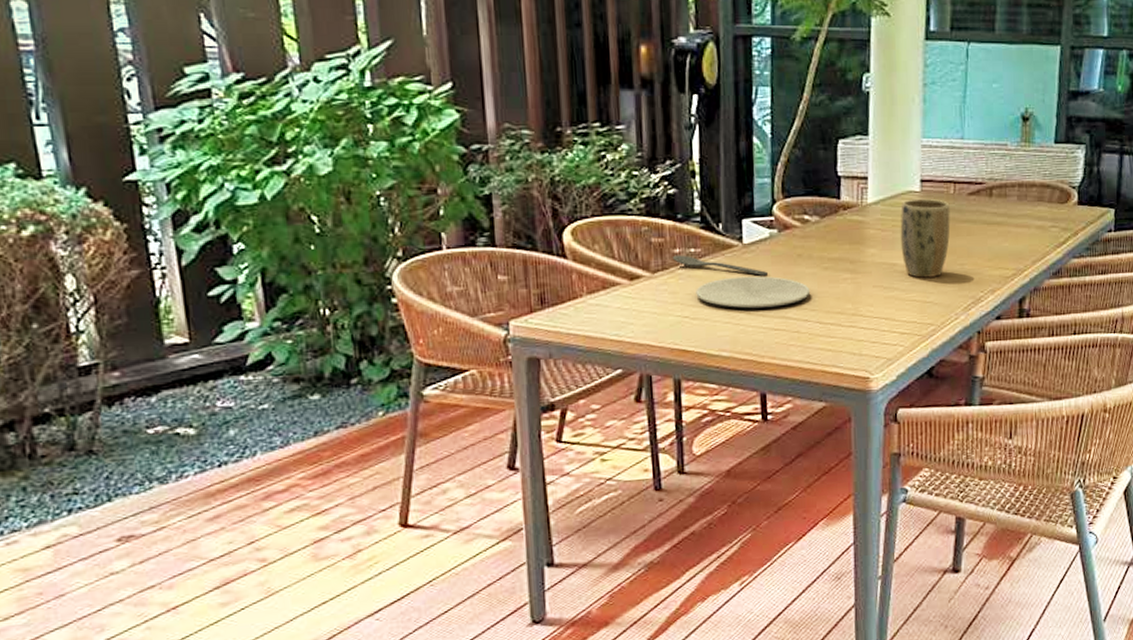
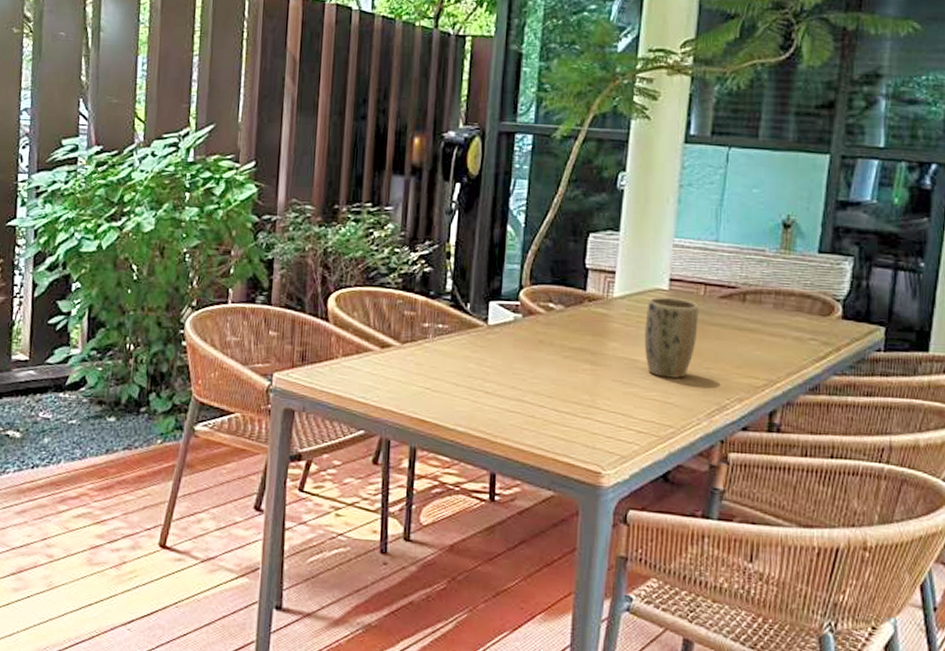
spoon: present [673,255,769,277] -> none [422,329,510,359]
plate: present [696,276,811,309] -> none [439,355,549,390]

